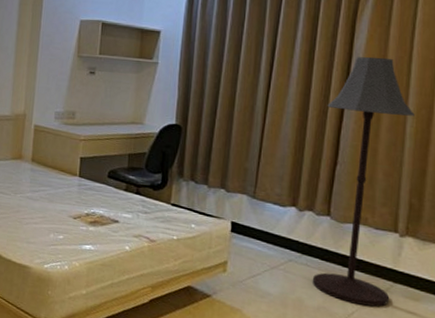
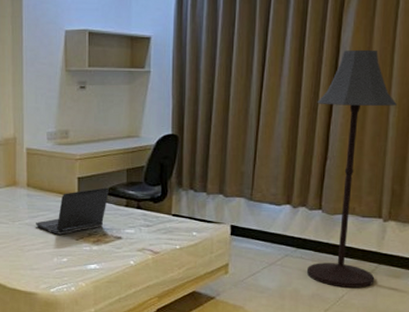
laptop computer: none [36,169,110,212] -> present [36,187,109,235]

